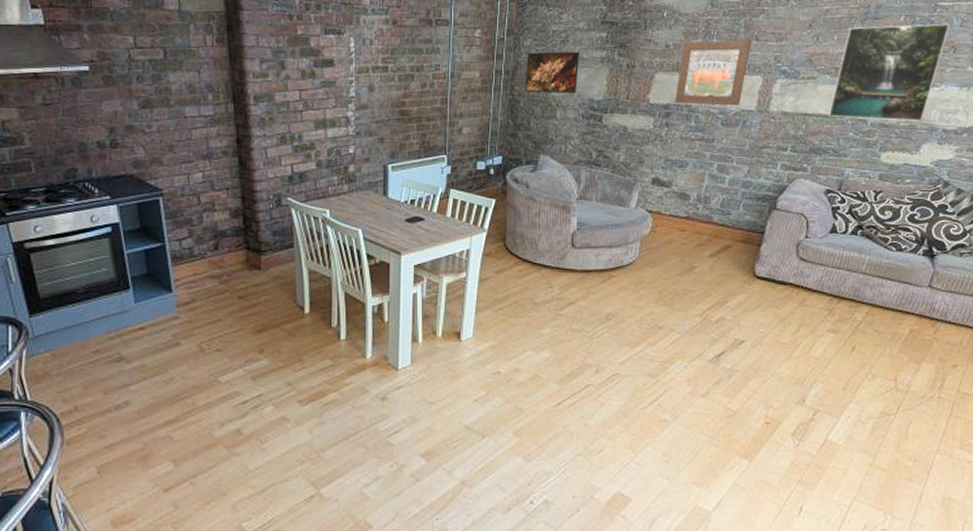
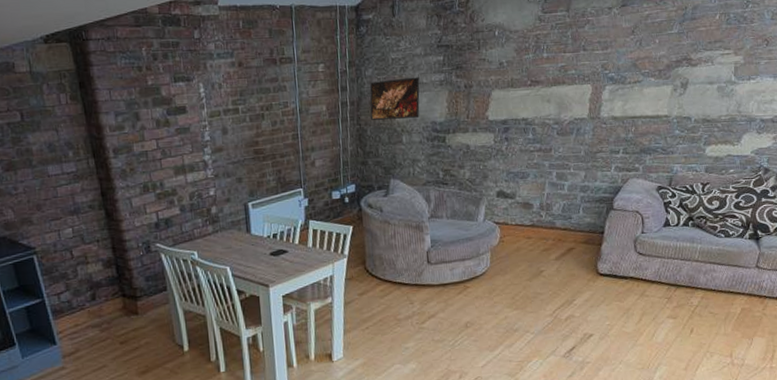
wall art: present [674,40,751,106] -> none [512,50,580,118]
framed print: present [829,23,950,121] -> none [655,18,762,117]

